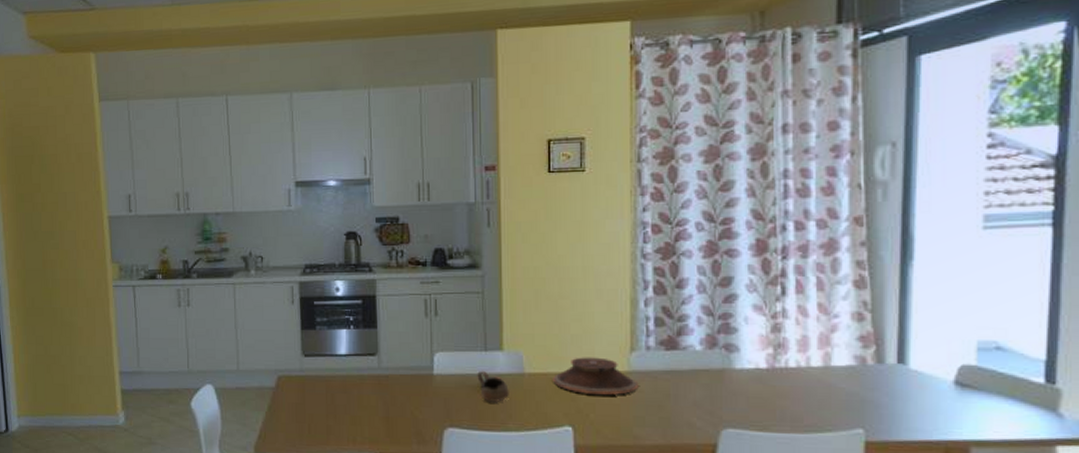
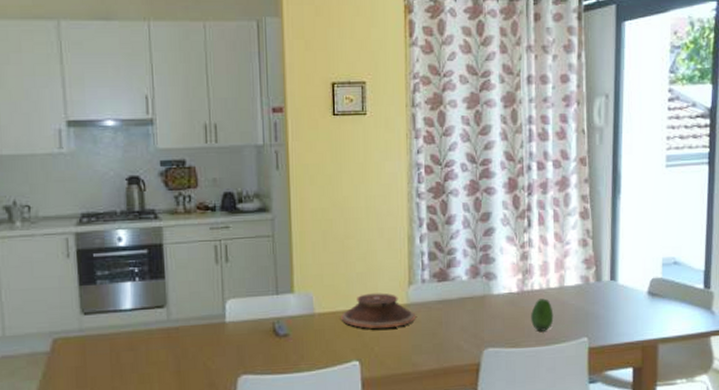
cup: present [477,370,509,402] -> none [269,314,301,345]
fruit: none [785,378,816,416] -> present [531,298,554,332]

